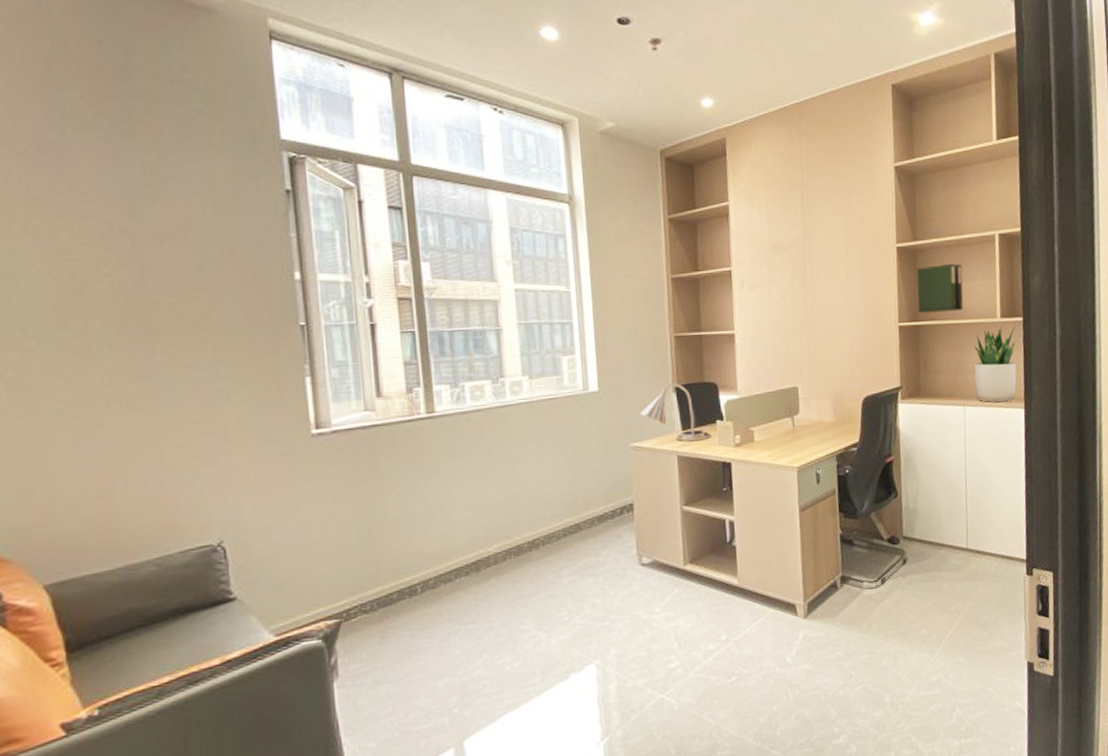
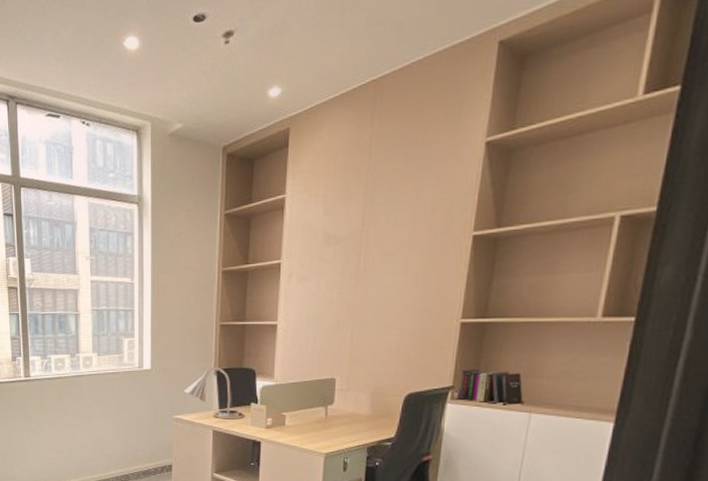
books: none [902,368,957,401] -> present [453,369,523,405]
binder: present [916,263,963,314] -> none [488,252,559,310]
planter: present [973,325,1017,403] -> none [549,326,623,413]

